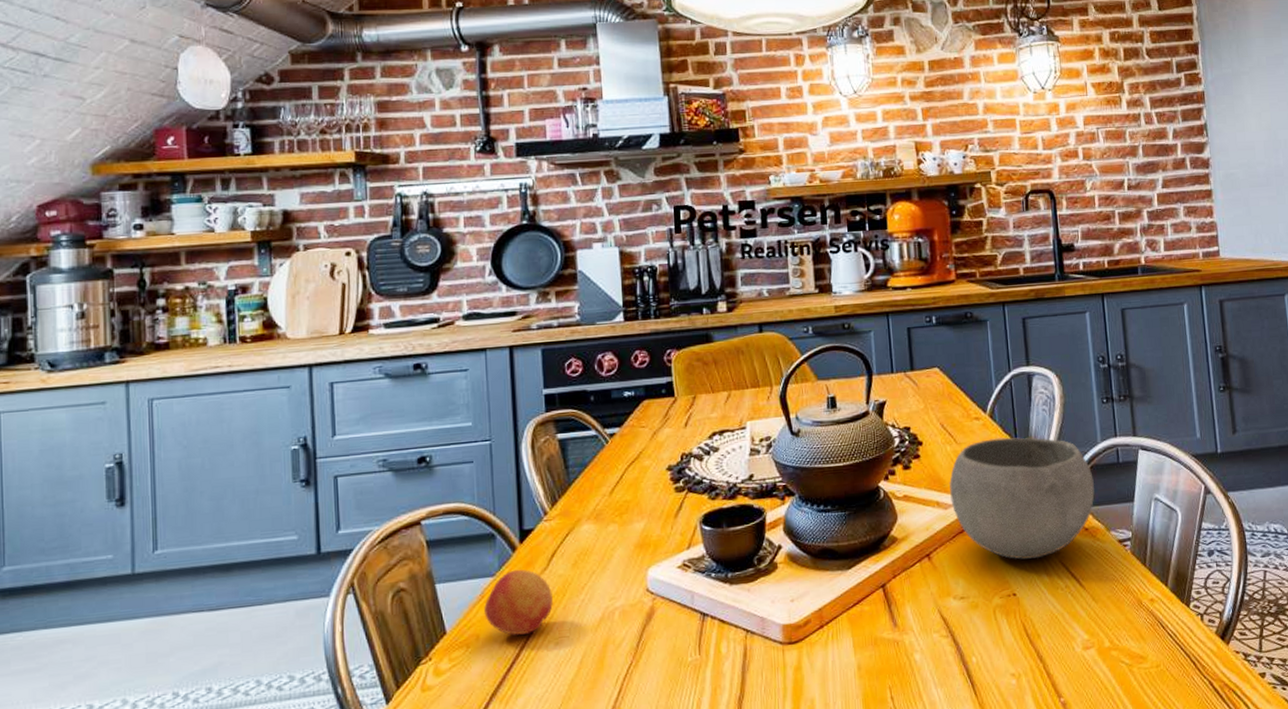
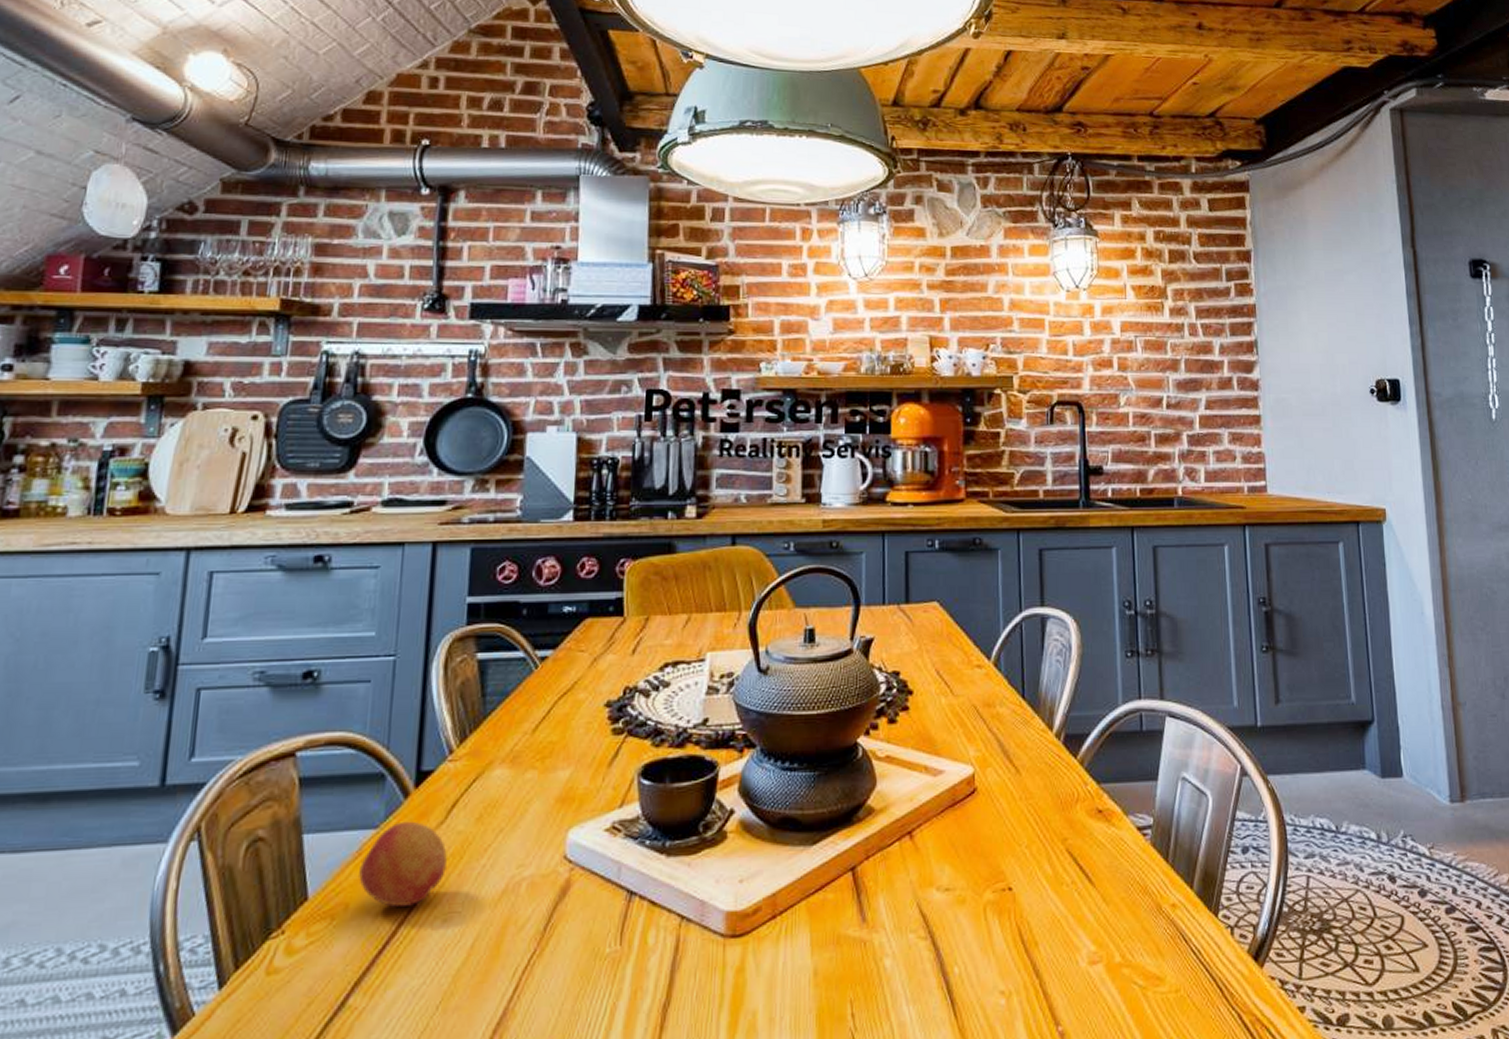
bowl: present [949,437,1095,560] -> none [941,691,1112,845]

